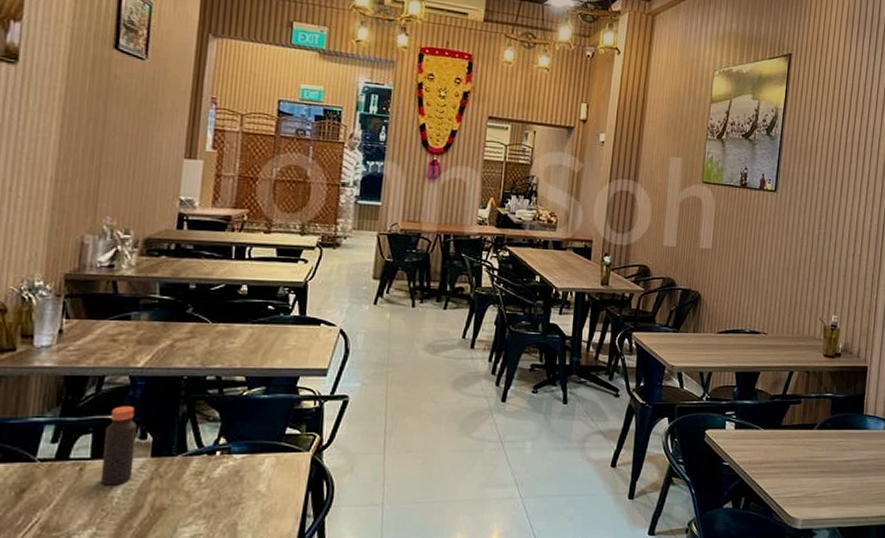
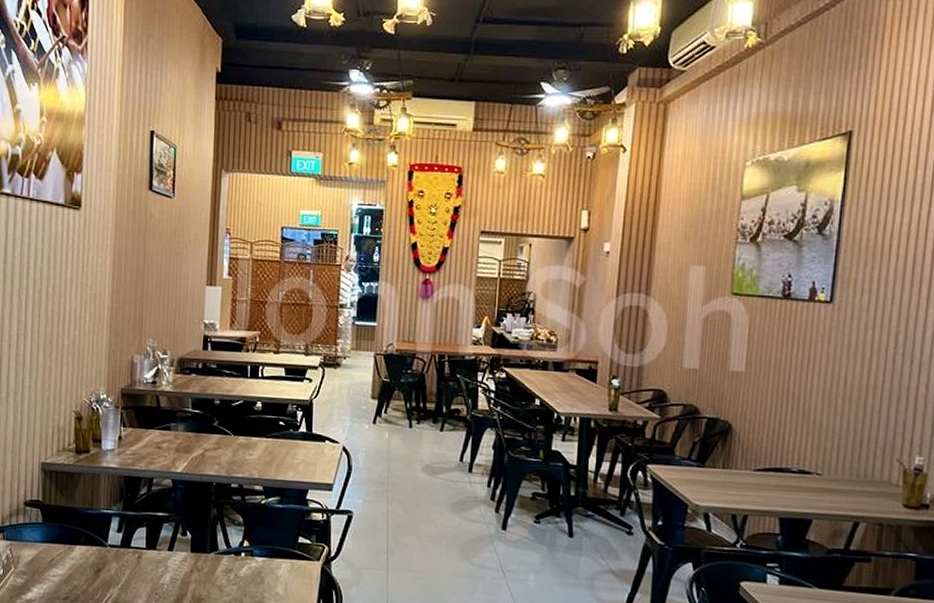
bottle: present [100,406,137,486] -> none [153,505,179,574]

